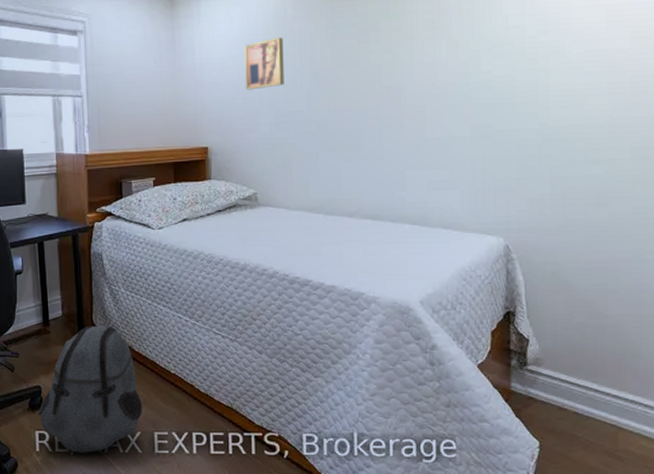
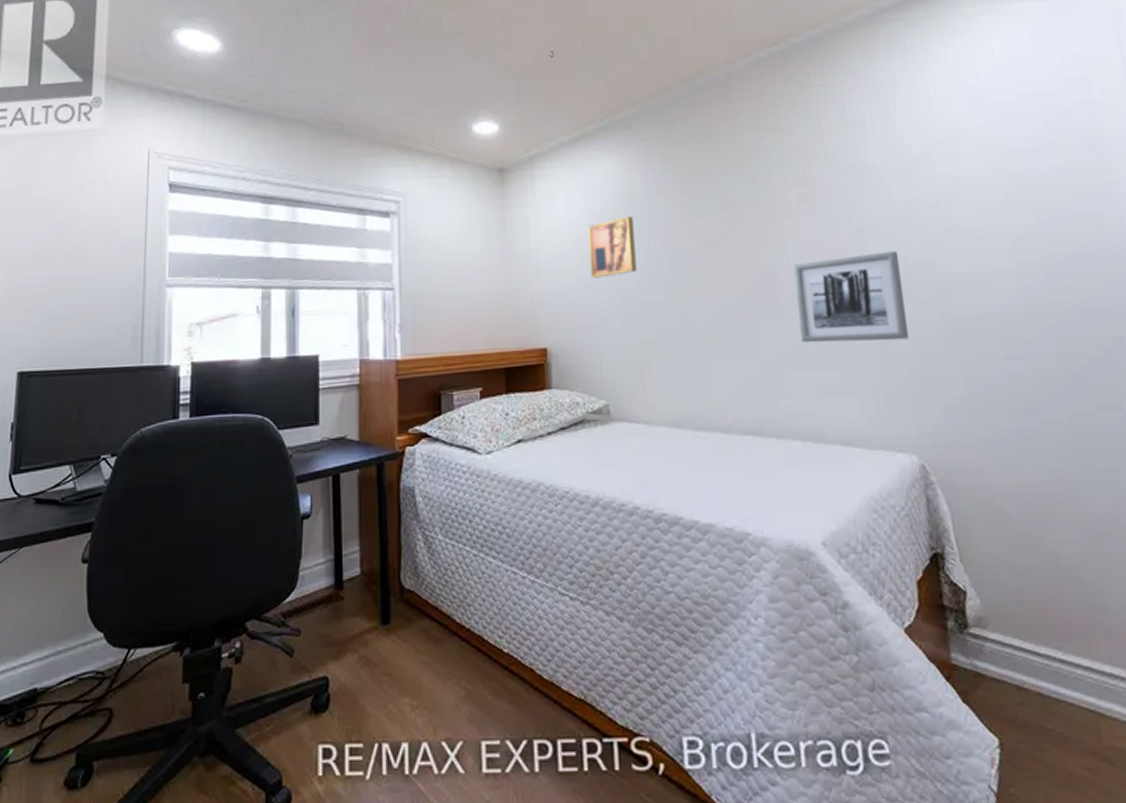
backpack: present [37,326,143,453] -> none [322,587,466,776]
wall art: none [417,71,509,147] -> present [793,251,910,343]

